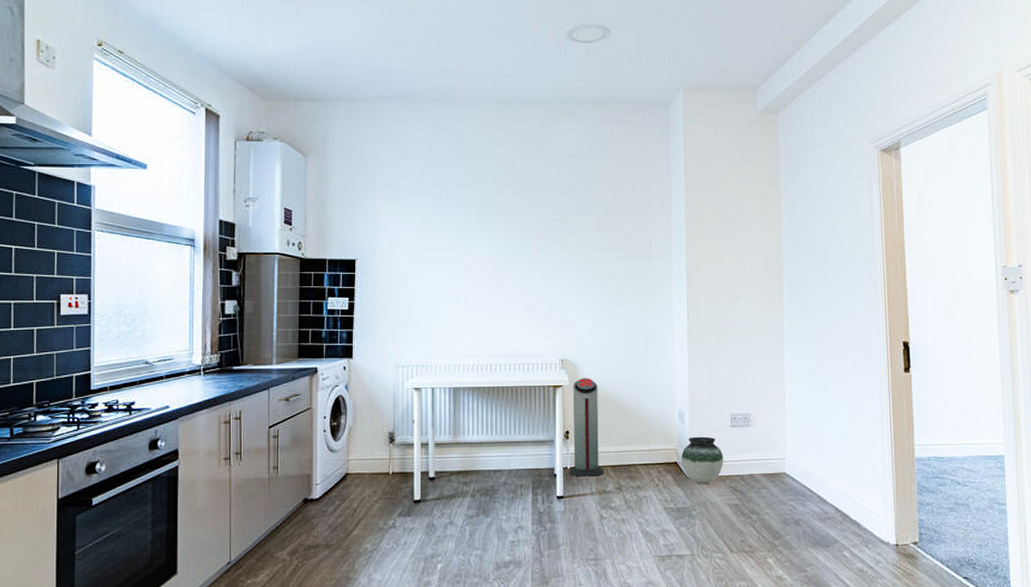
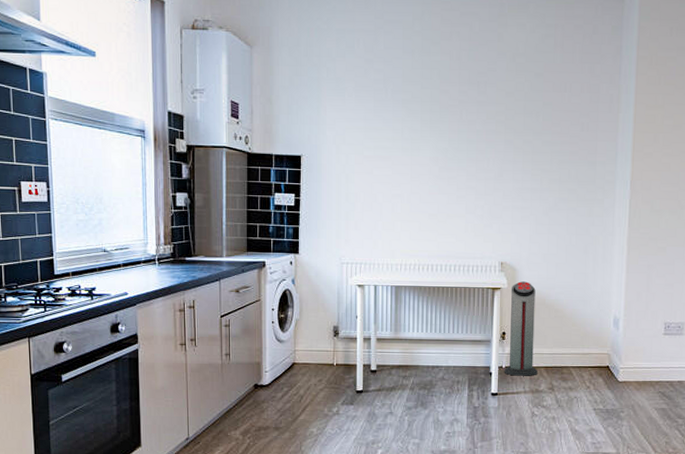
vase: present [681,436,724,485] -> none [613,343,655,389]

